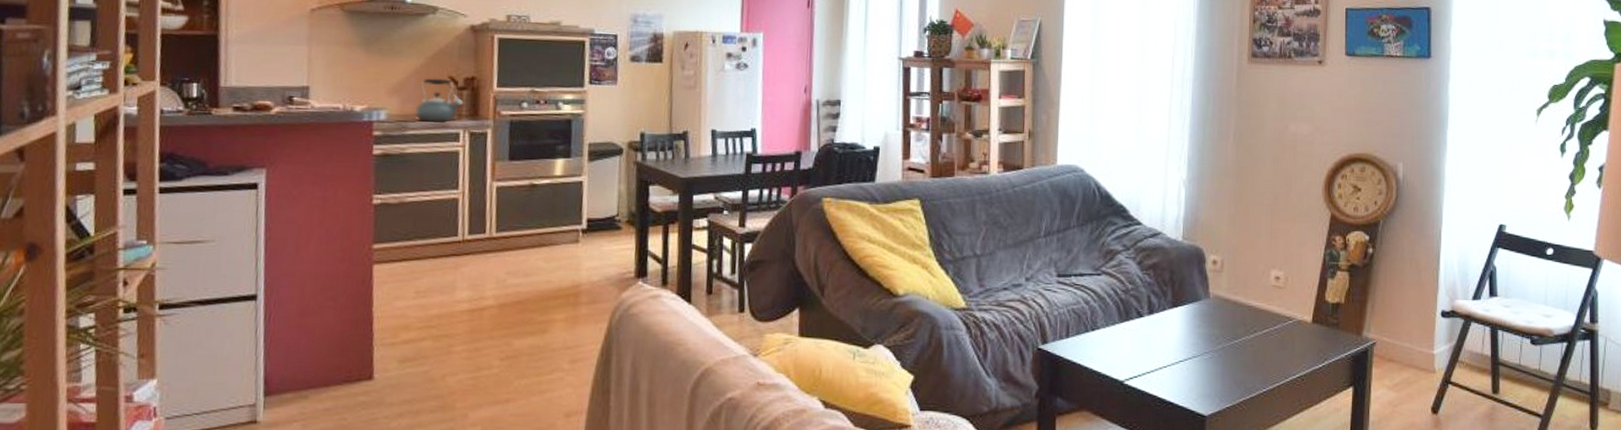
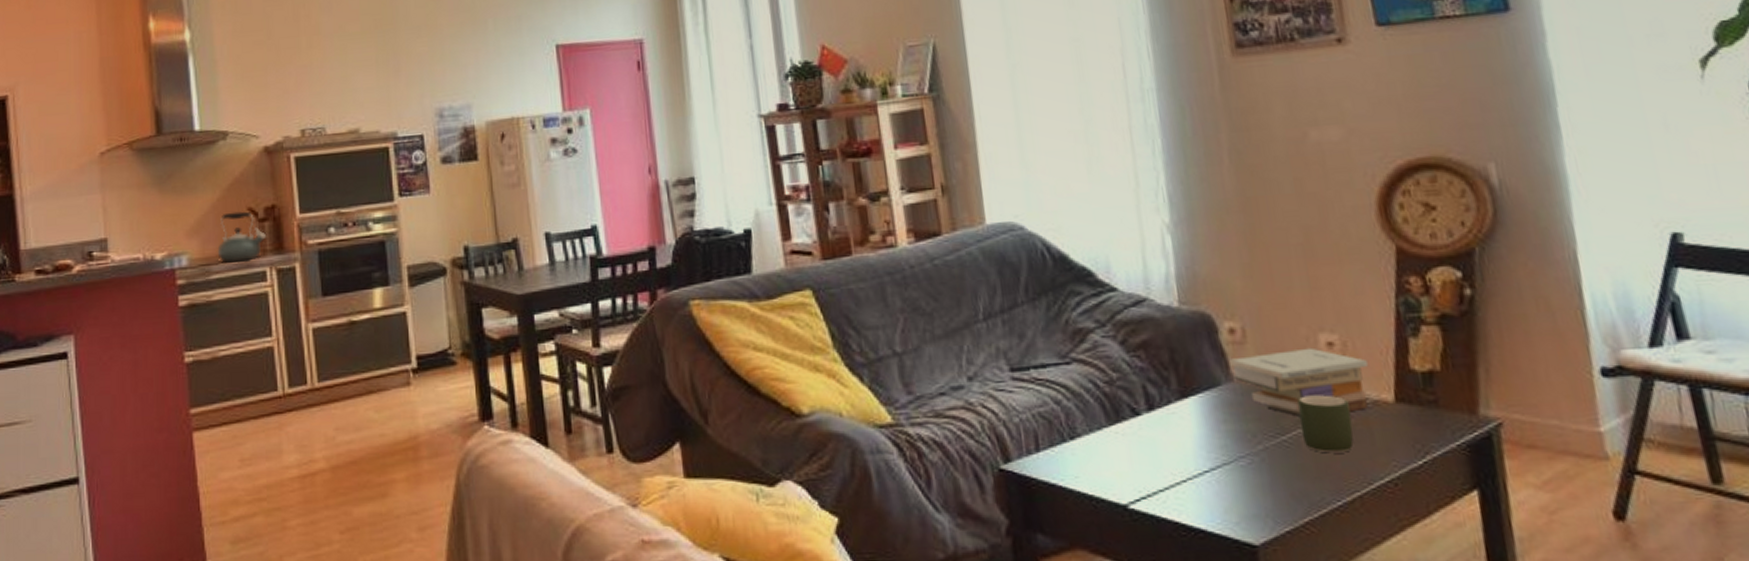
books: none [1209,279,1300,327] -> present [1229,347,1369,417]
mug: none [1248,313,1282,355] -> present [1296,394,1354,454]

